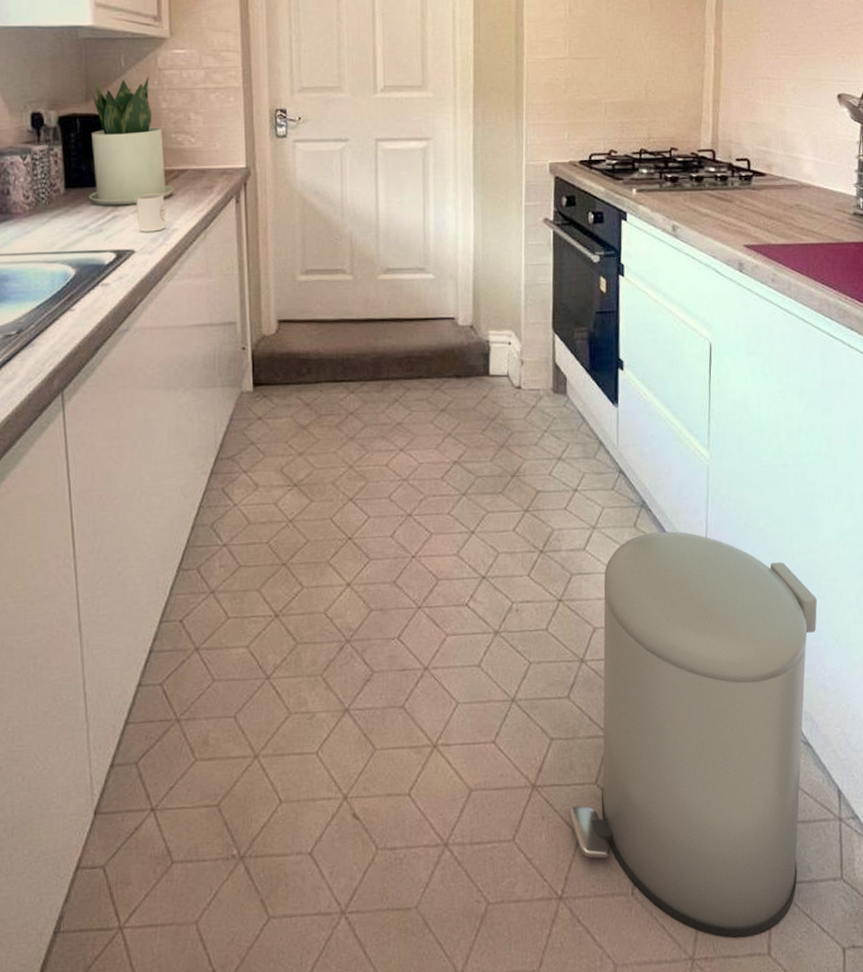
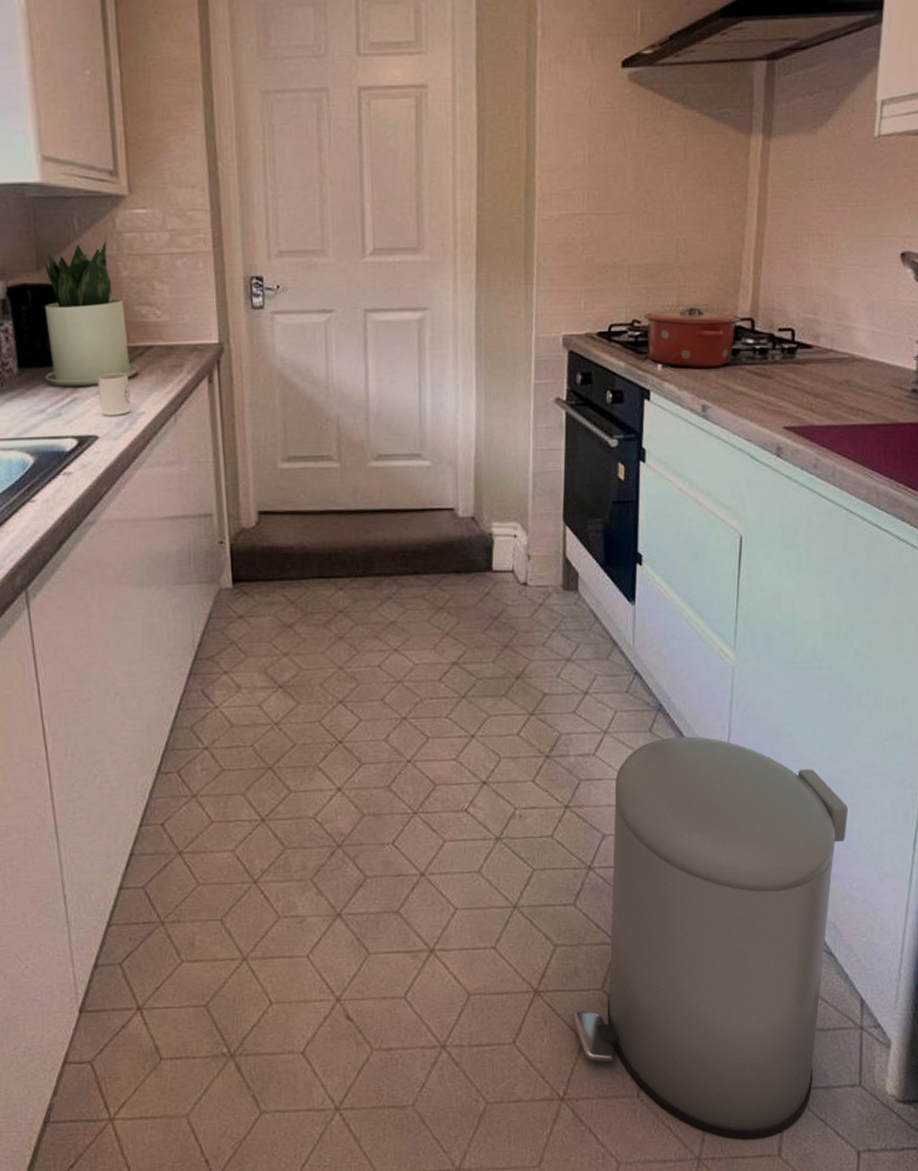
casserole: none [619,137,704,194] -> present [643,305,741,369]

